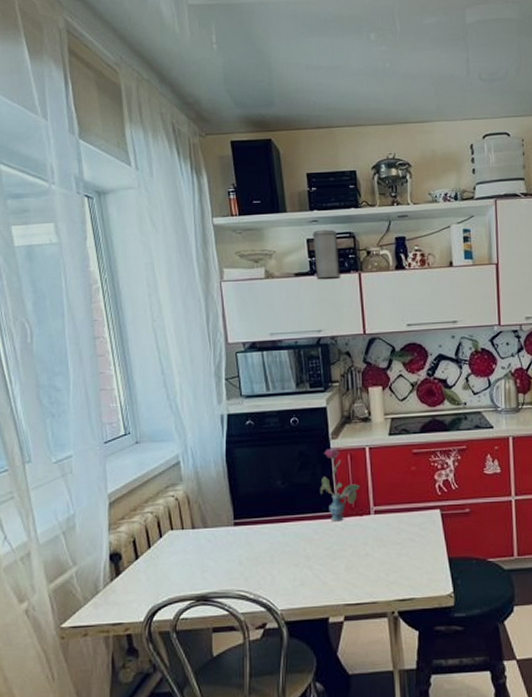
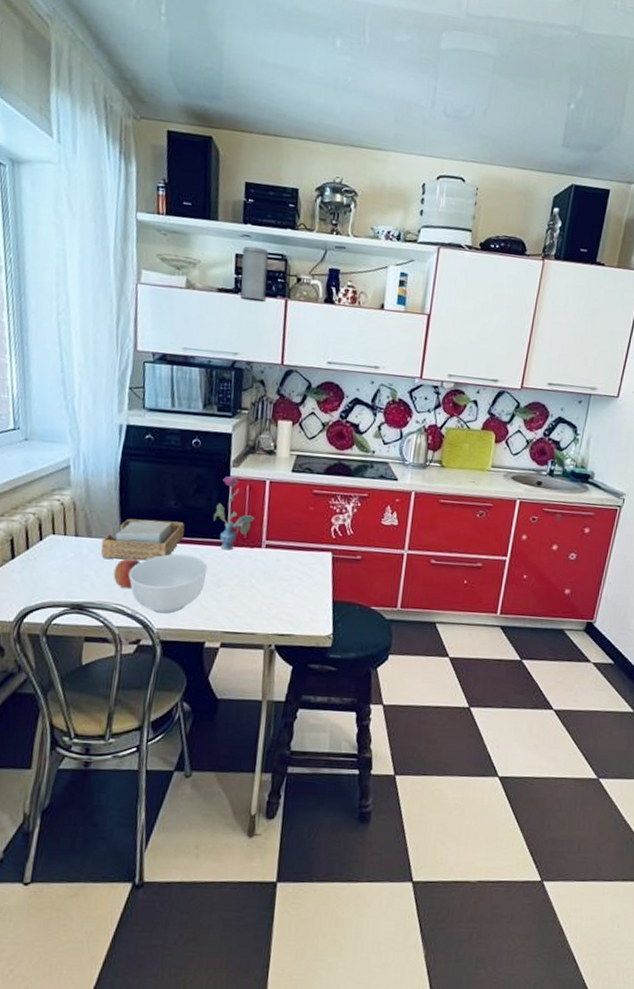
napkin holder: none [217,500,294,546] -> present [100,518,185,560]
fruit: none [232,543,257,573] -> present [113,558,141,588]
bowl: none [247,531,321,594] -> present [128,554,208,614]

